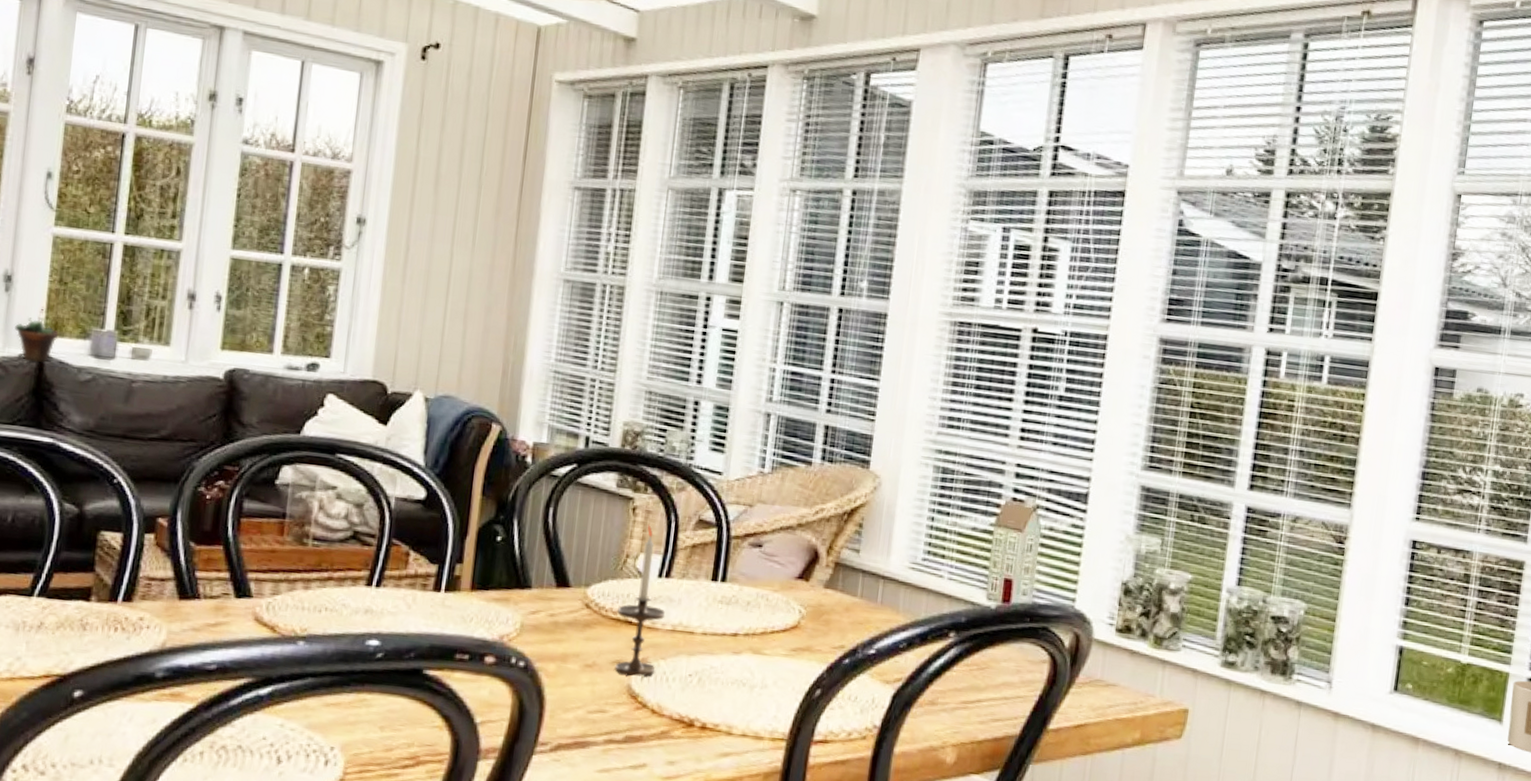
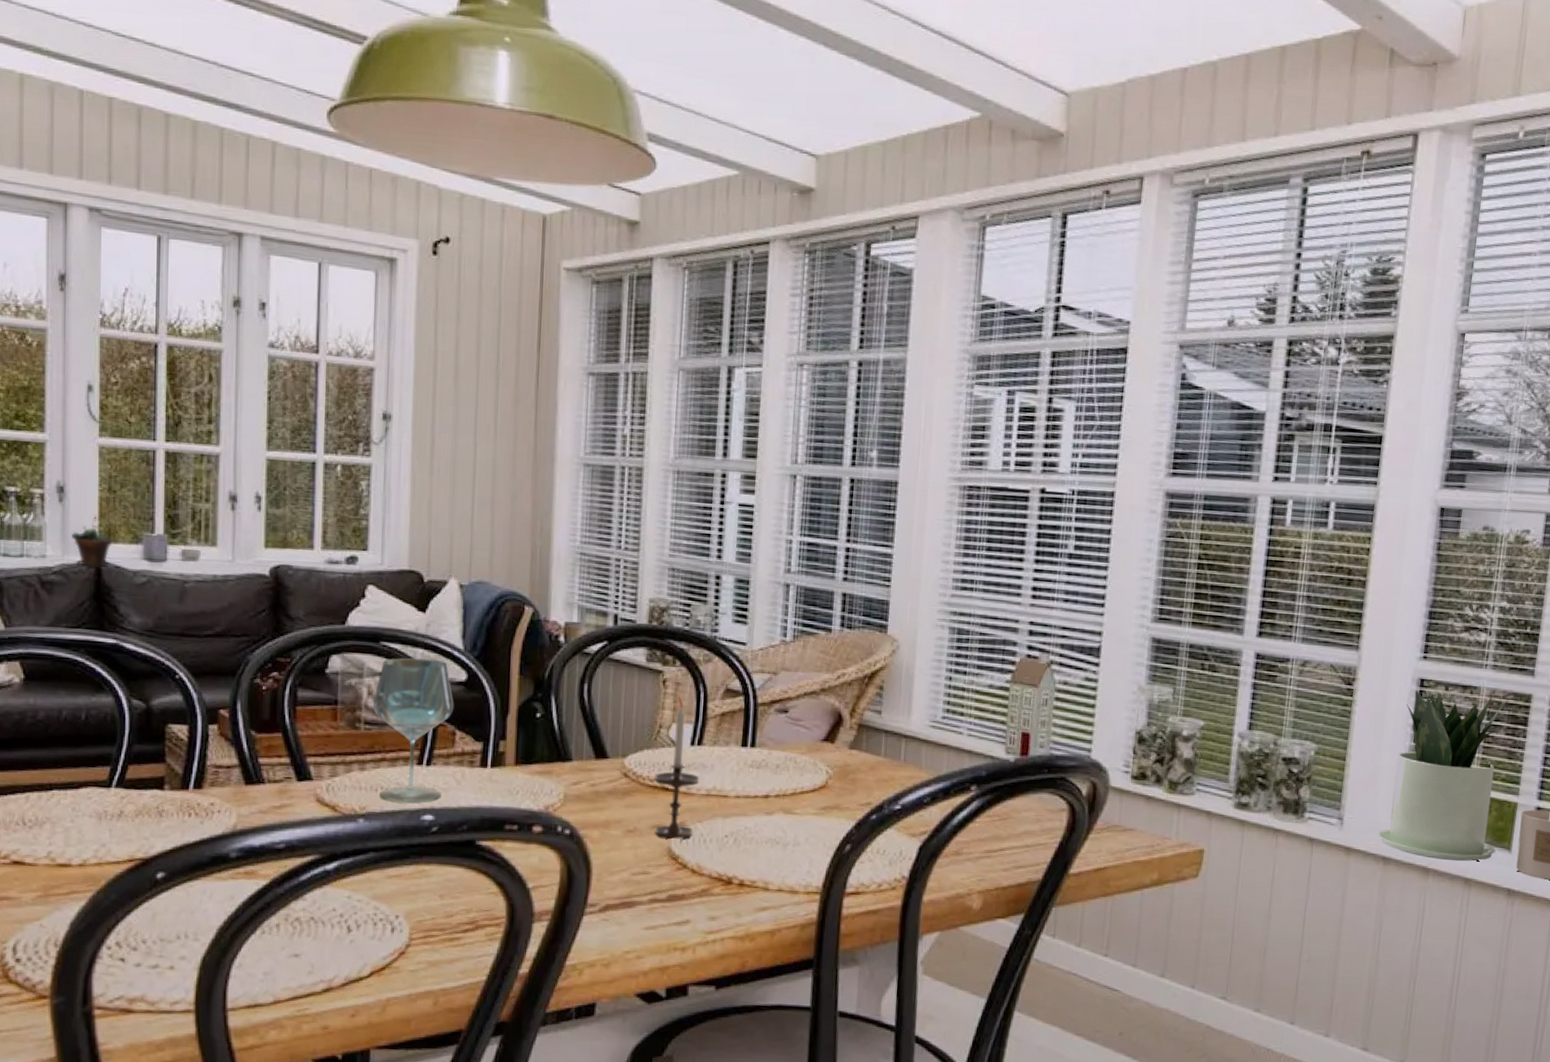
wine glass: none [322,471,411,628] -> present [373,657,454,805]
planter: none [1367,552,1495,732] -> present [1378,690,1502,862]

